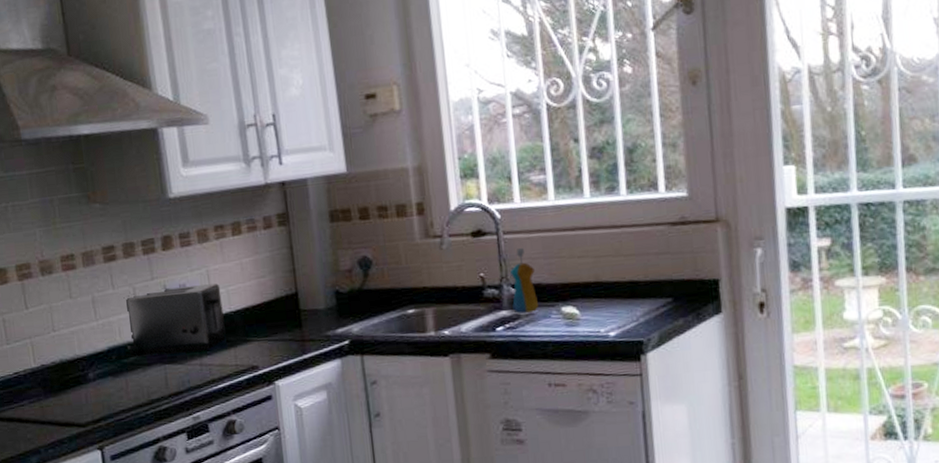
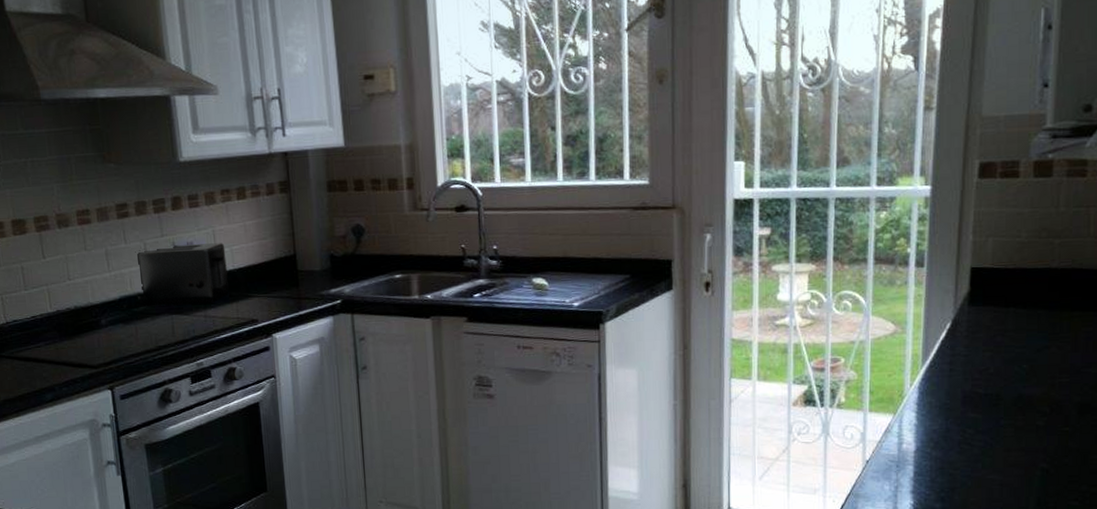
soap dispenser: present [510,248,539,314] -> none [489,224,513,283]

